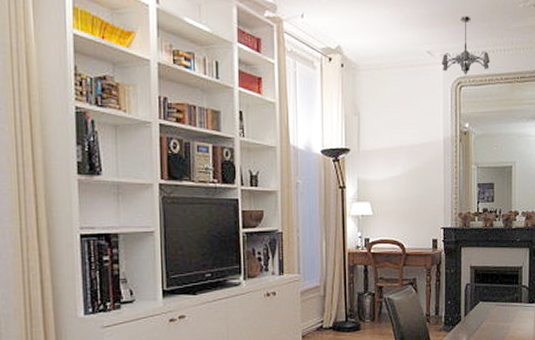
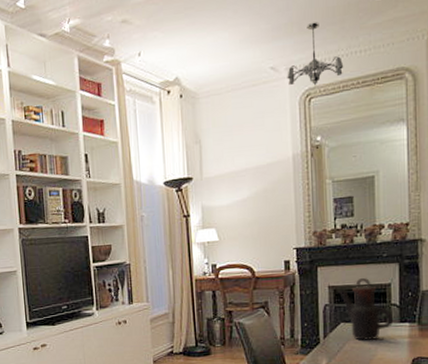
teapot: none [477,260,524,320] -> present [337,278,394,341]

